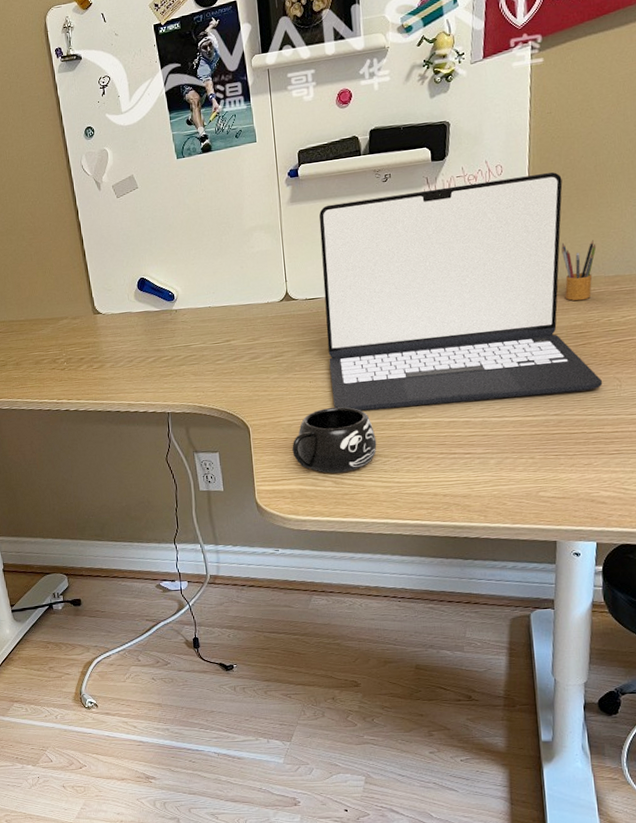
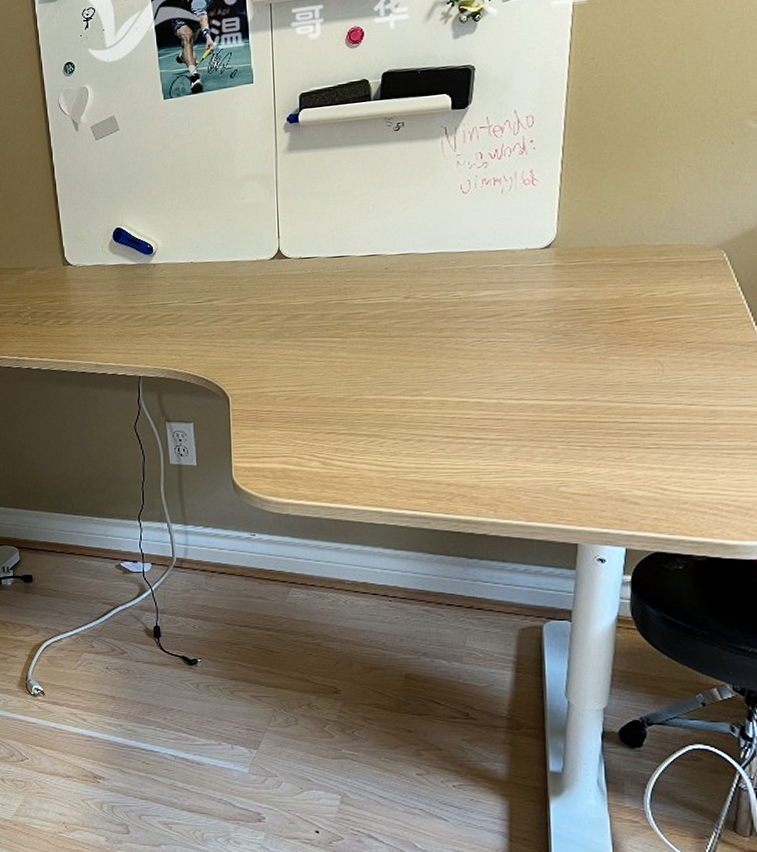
mug: present [292,407,377,474] -> none [276,379,373,453]
laptop: present [319,172,603,411] -> none [319,125,642,385]
pencil box: present [561,240,597,301] -> none [599,203,641,272]

